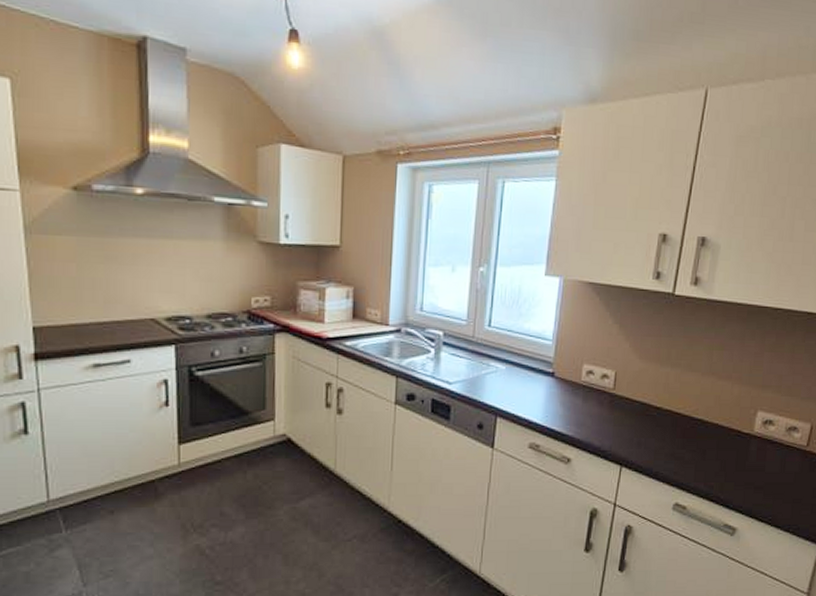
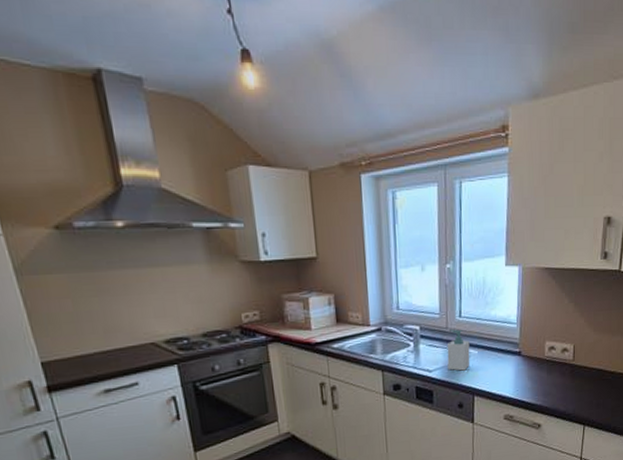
soap bottle: none [470,339,497,387] -> present [447,329,470,371]

